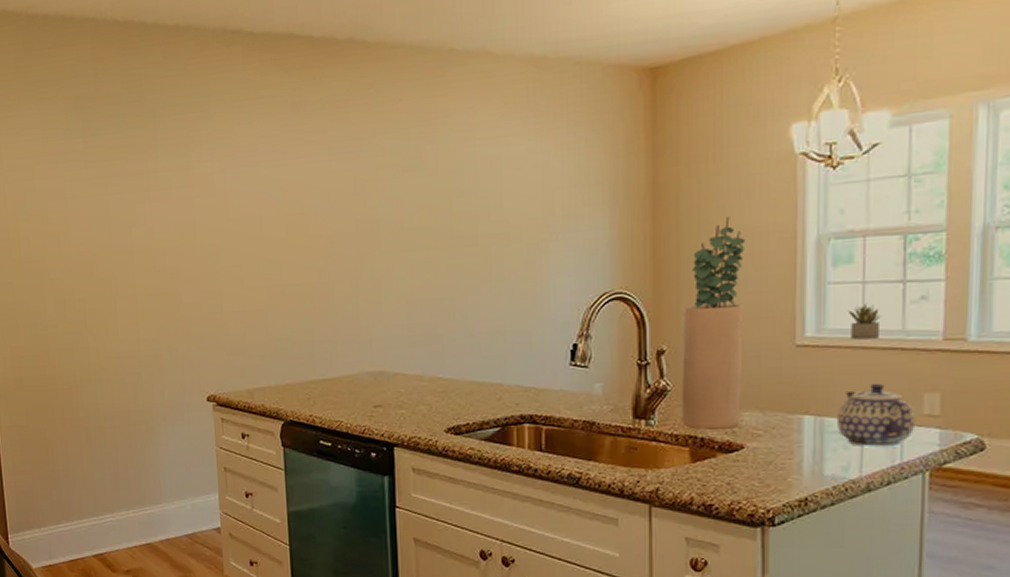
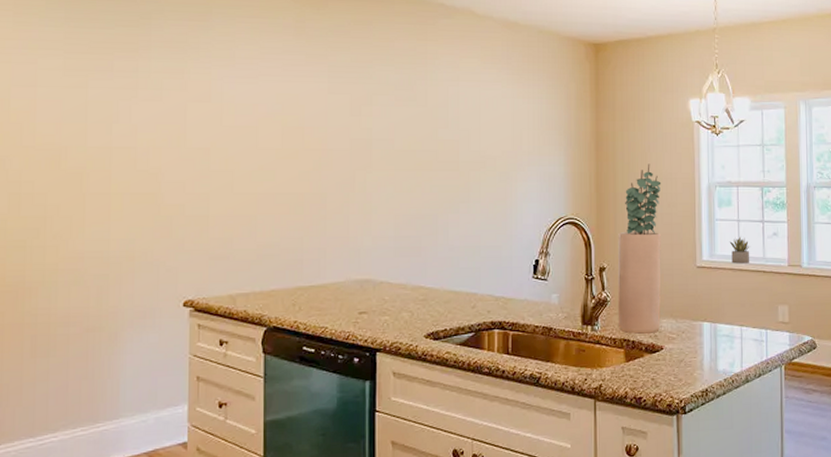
teapot: present [836,383,916,448] -> none [724,297,775,348]

